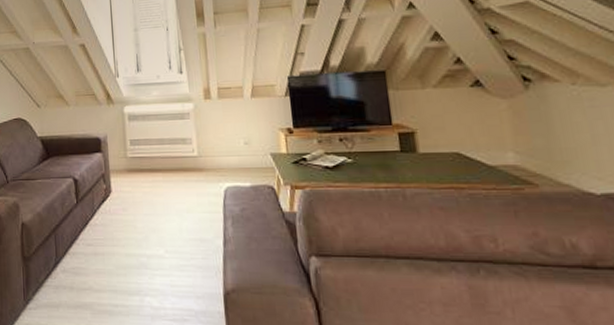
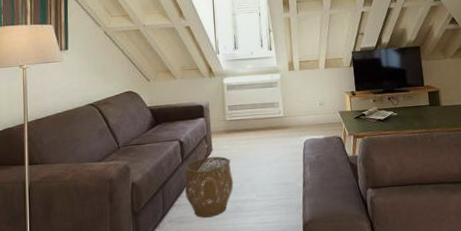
basket: none [79,200,137,272] -> present [184,156,234,218]

